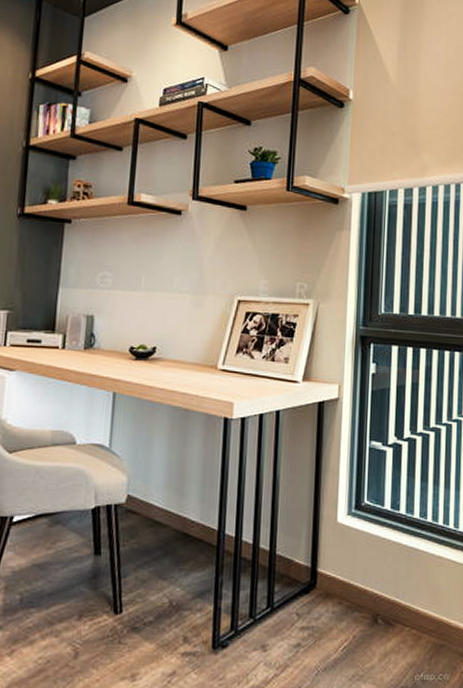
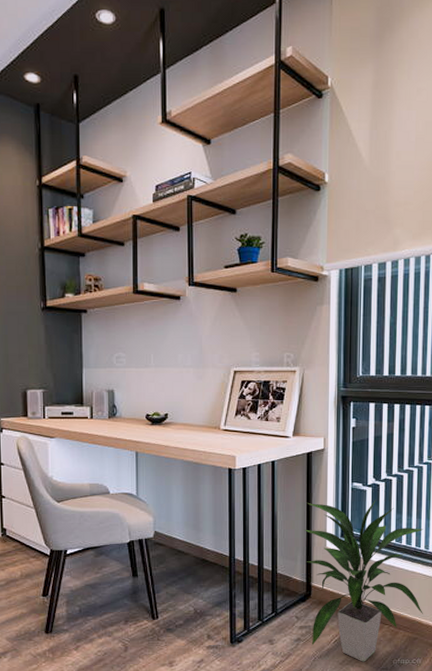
indoor plant: none [311,462,453,677] -> present [304,499,424,662]

